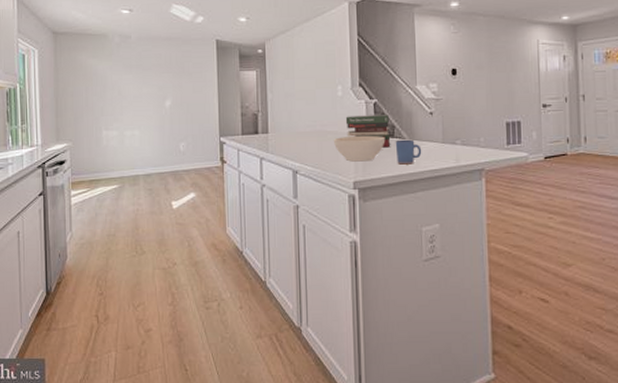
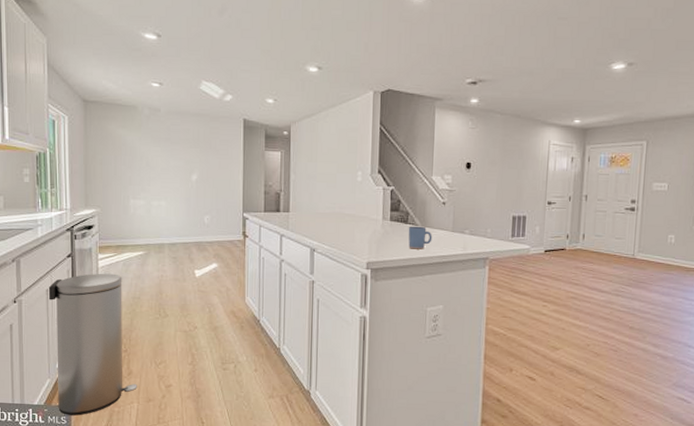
pedal bin: none [19,210,115,369] -> present [48,273,137,416]
bowl: present [333,135,386,162] -> none [350,219,399,244]
books: present [345,113,391,148] -> none [363,199,405,233]

